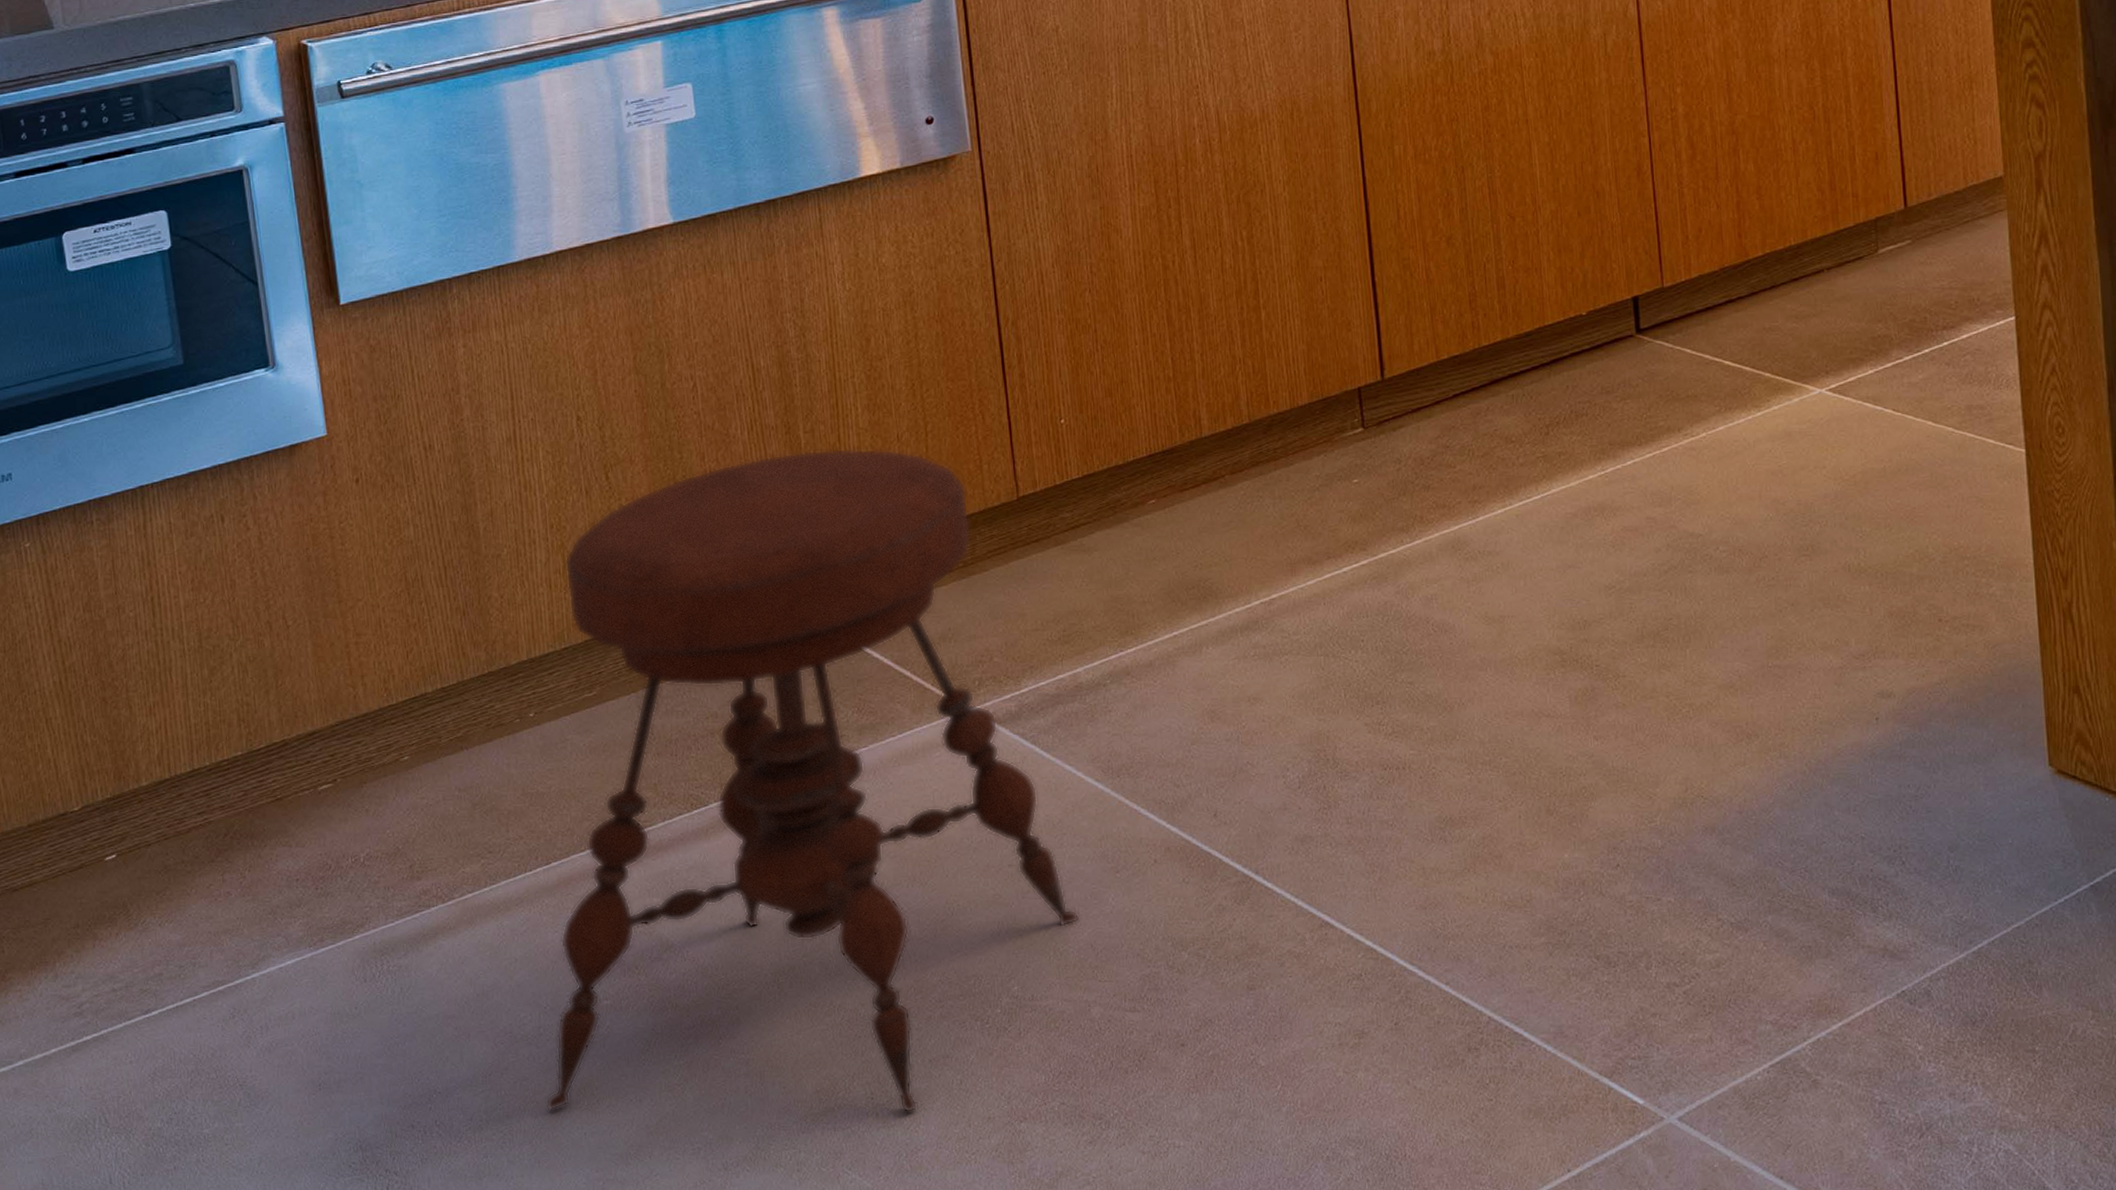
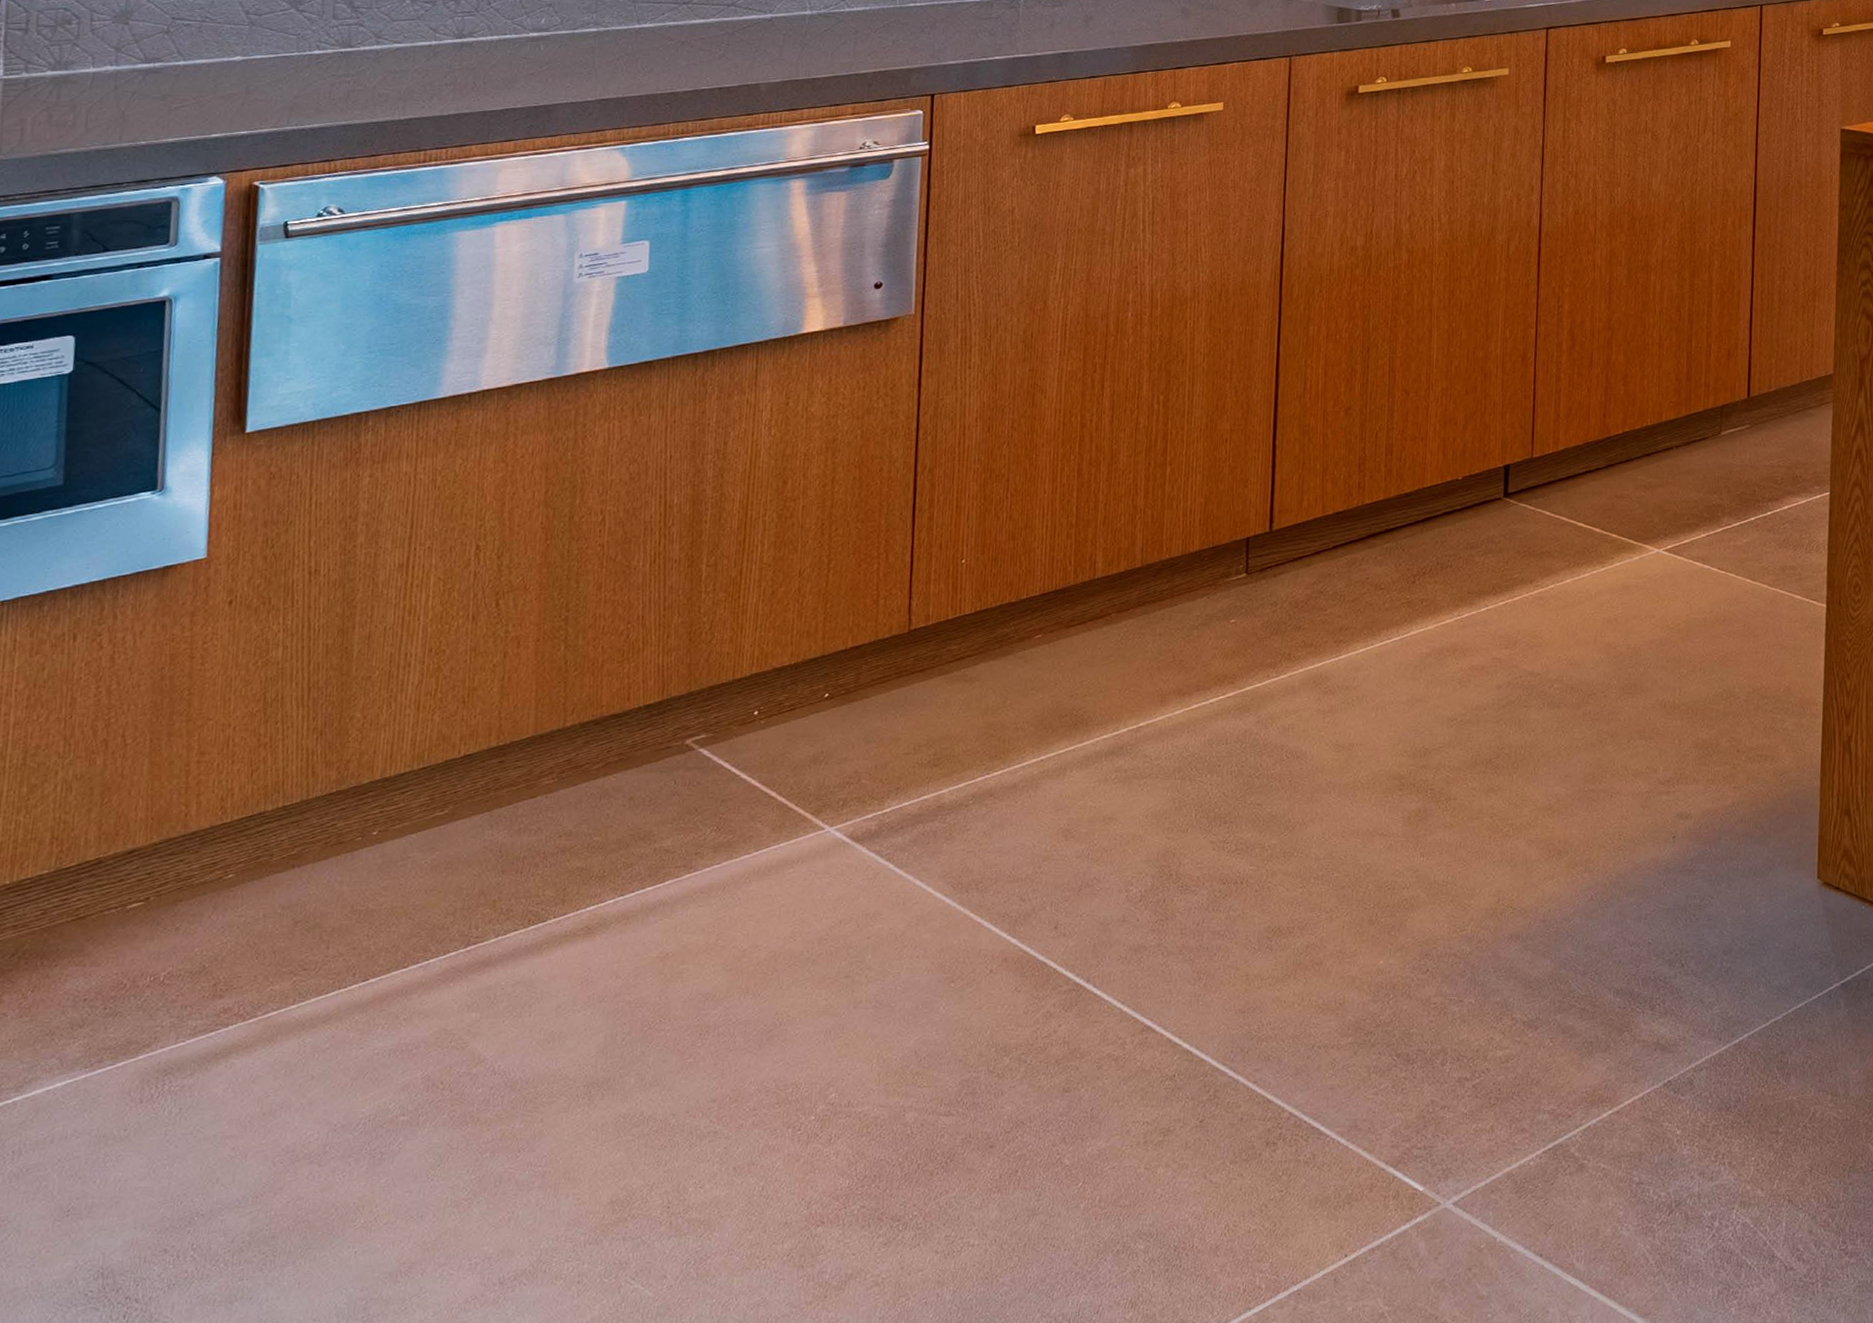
stool: present [545,448,1080,1113] -> none [317,581,908,1230]

